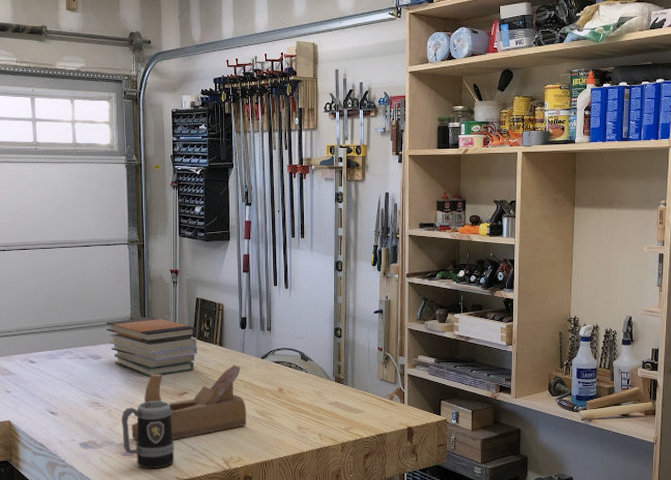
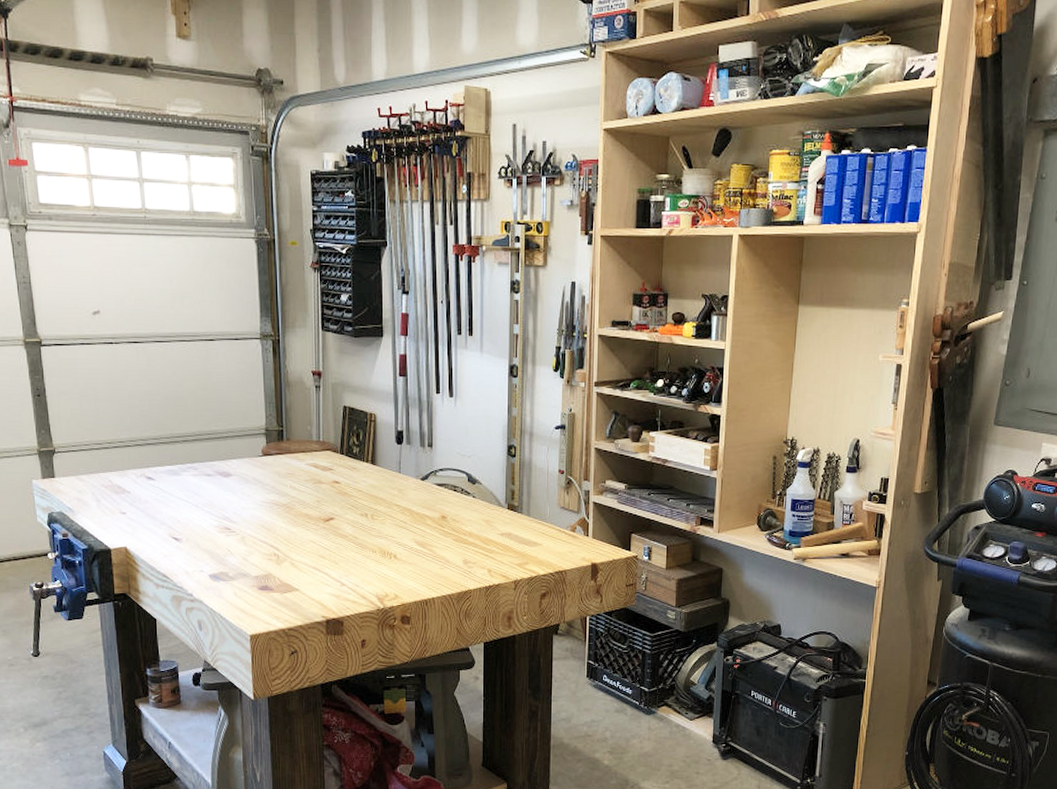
book stack: present [106,317,198,377] -> none [237,428,346,499]
mug: present [121,400,174,468] -> none [257,527,320,605]
hand plane: present [131,364,246,441] -> none [269,486,404,574]

